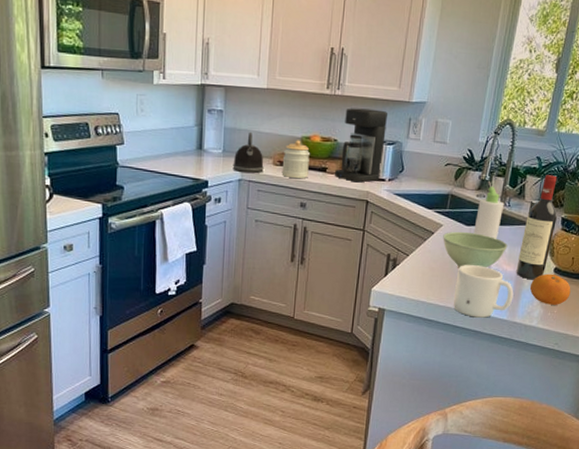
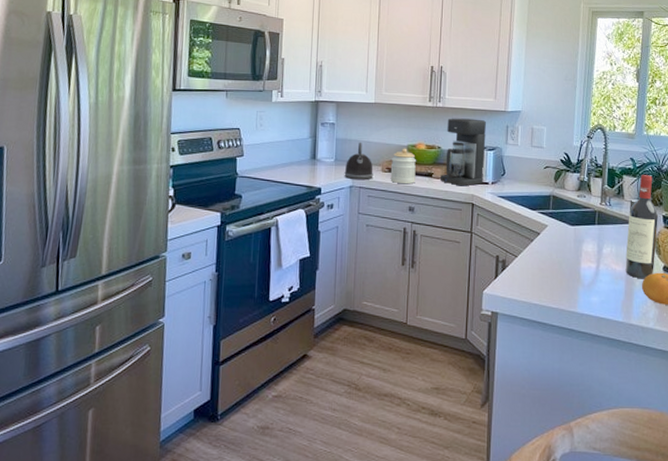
bowl: present [443,231,508,269] -> none [549,231,614,270]
mug: present [453,265,514,318] -> none [565,265,626,320]
bottle: present [473,181,504,239] -> none [578,182,605,238]

